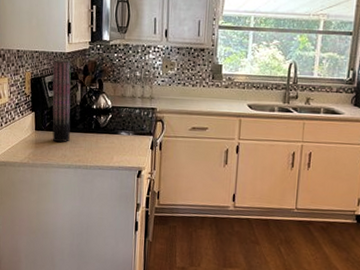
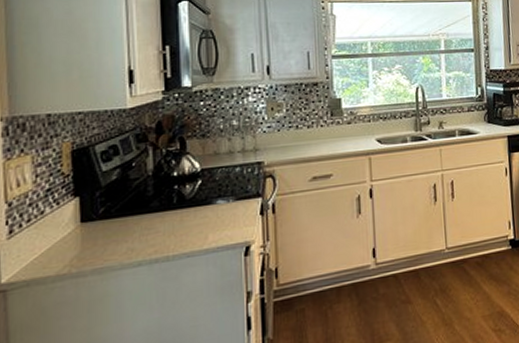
cylinder: present [52,60,71,143] -> none [106,118,139,234]

